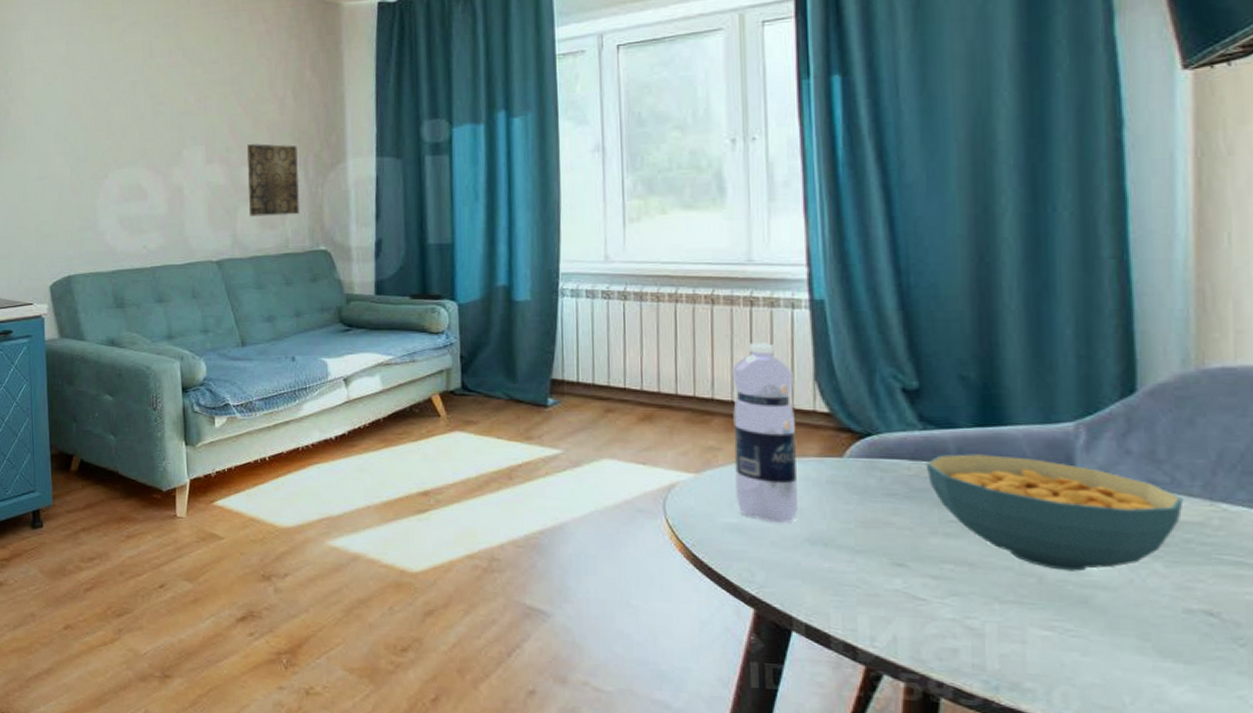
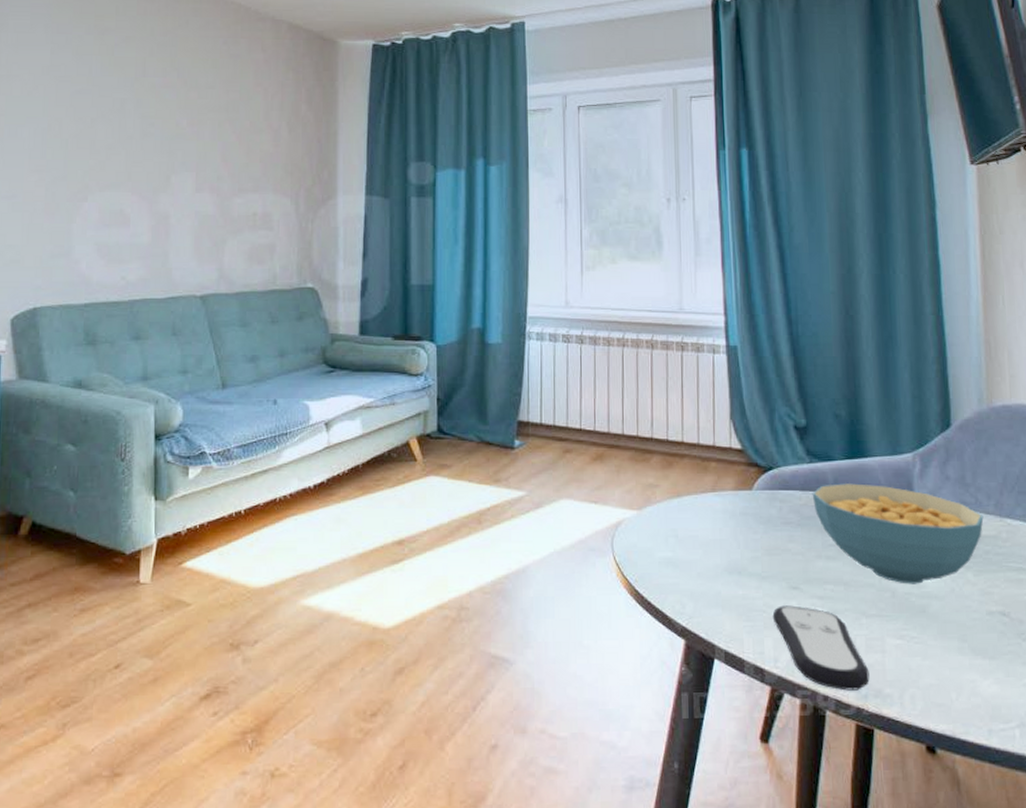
wall art: present [247,144,301,218] -> none [238,174,291,251]
water bottle: present [732,343,799,523] -> none [667,385,719,554]
remote control: none [868,582,1003,681] -> present [772,605,870,691]

